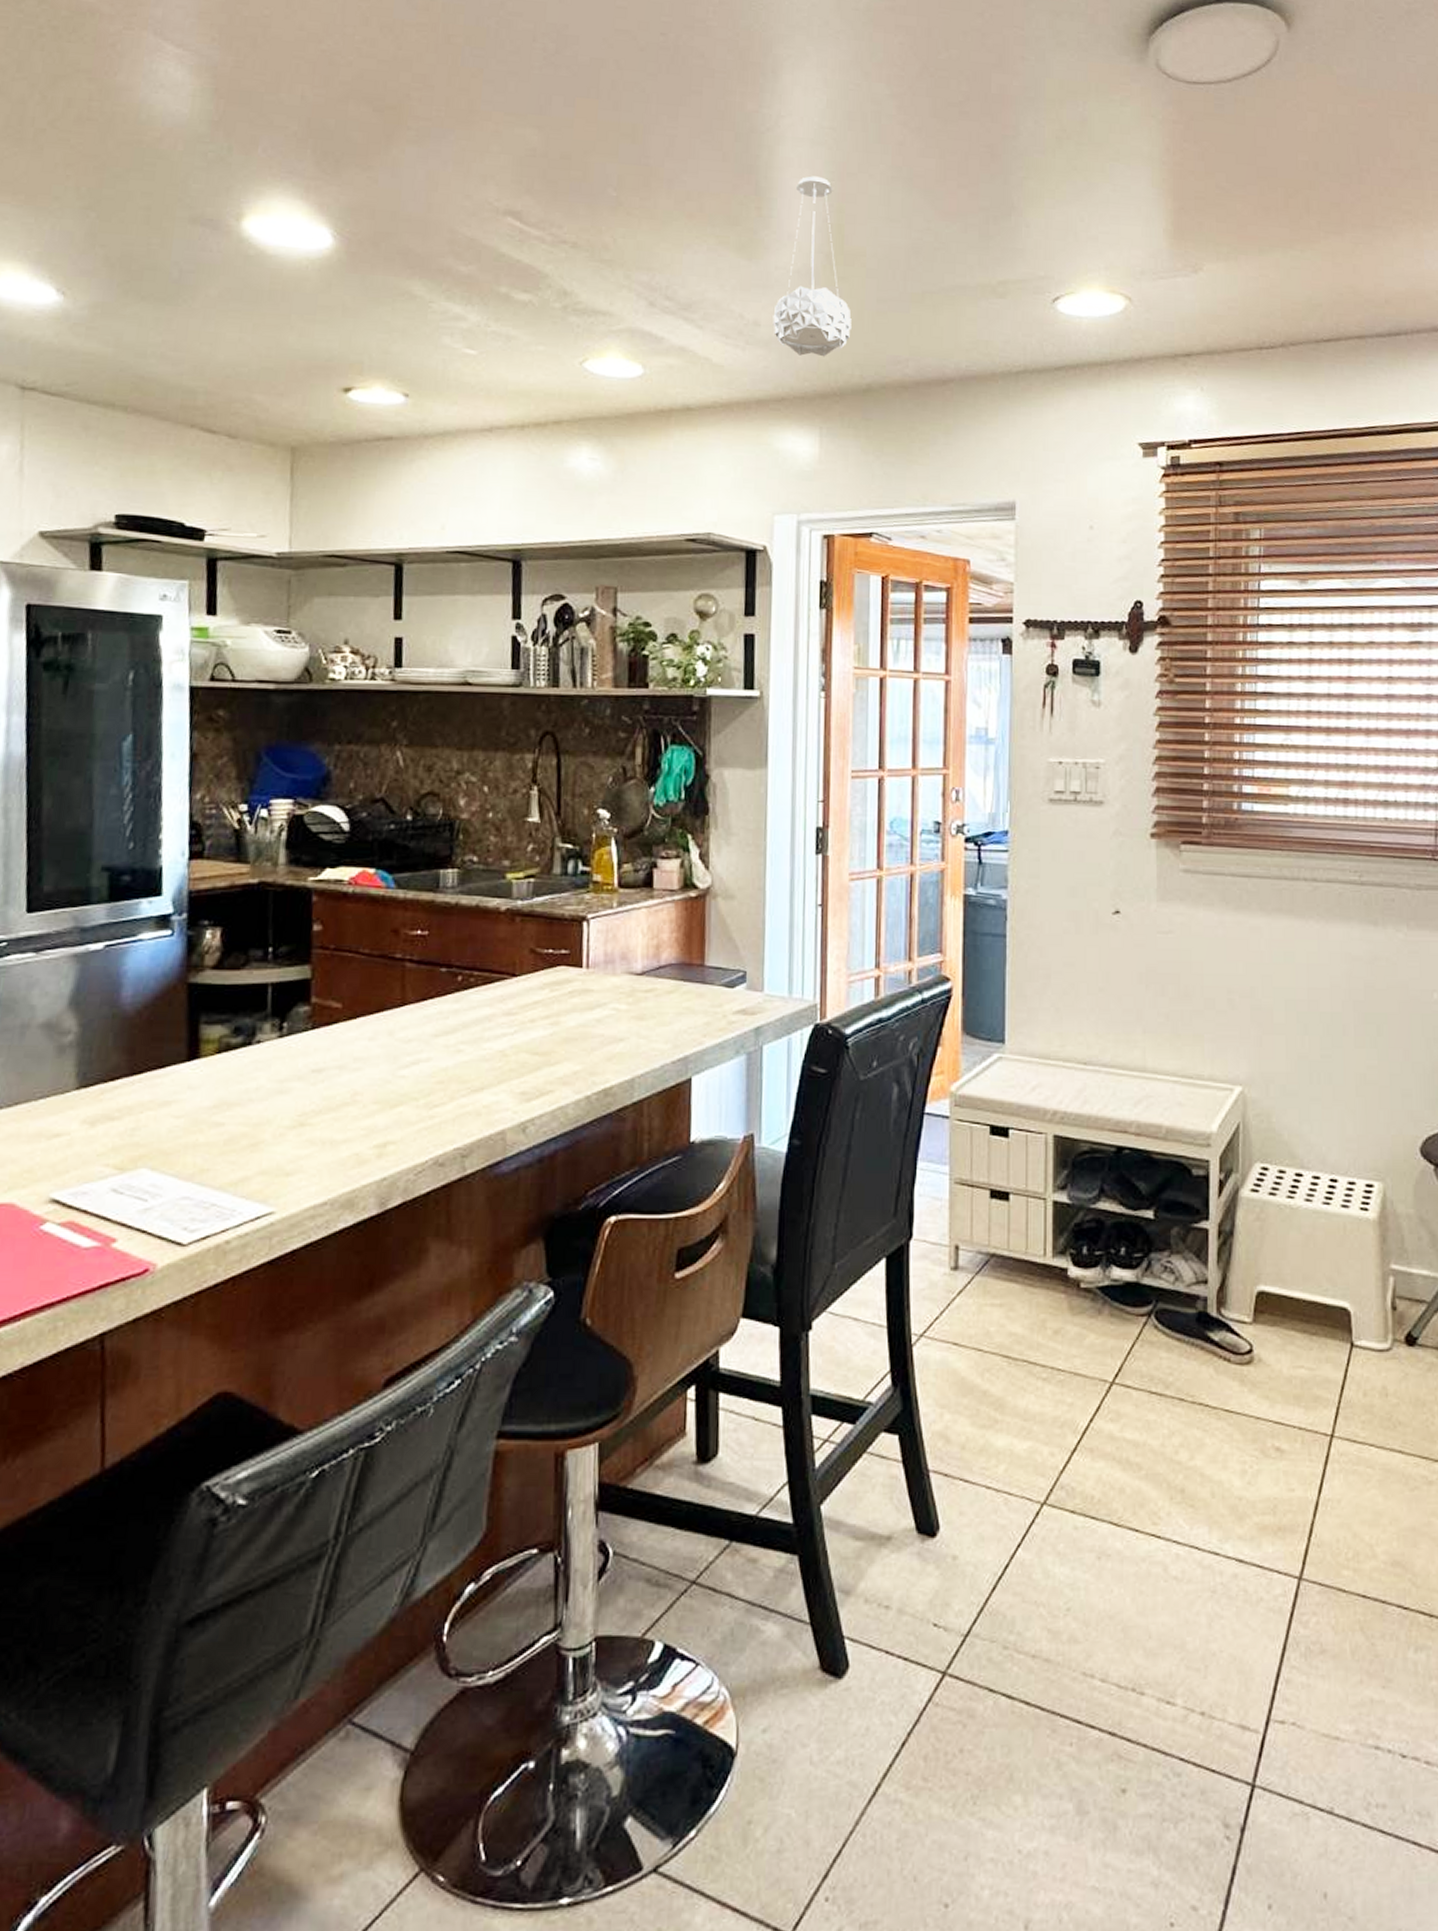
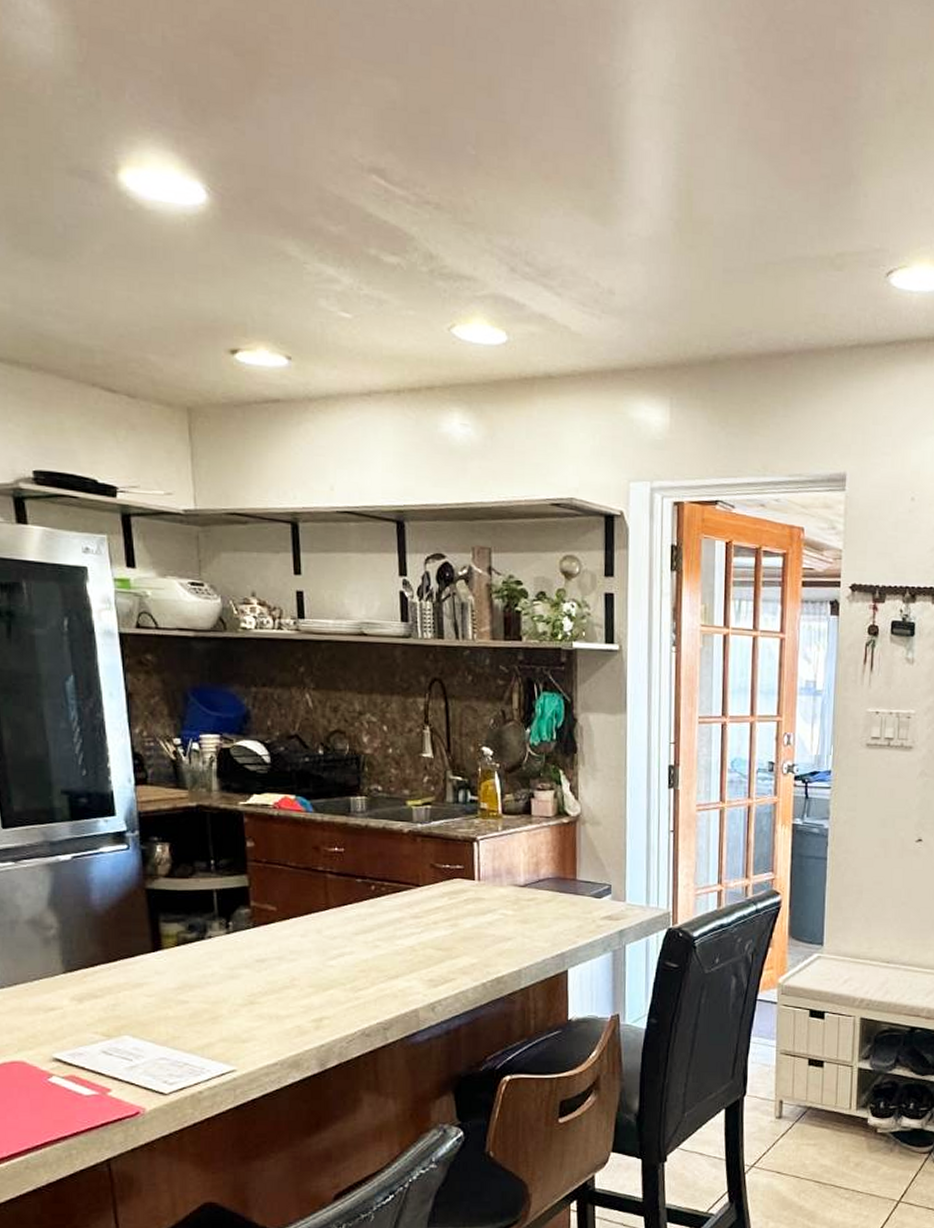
pendant light: present [773,176,852,357] -> none [626,137,700,328]

